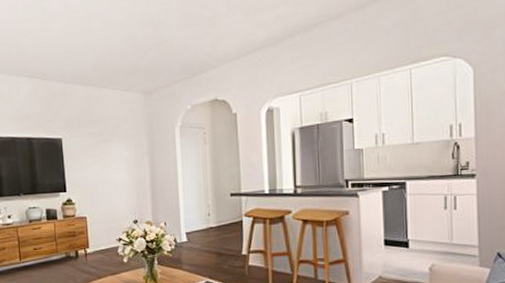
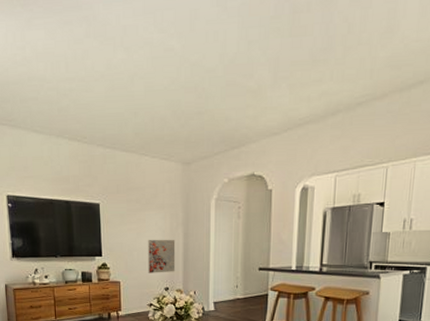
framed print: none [112,169,144,206] -> present [147,239,176,273]

